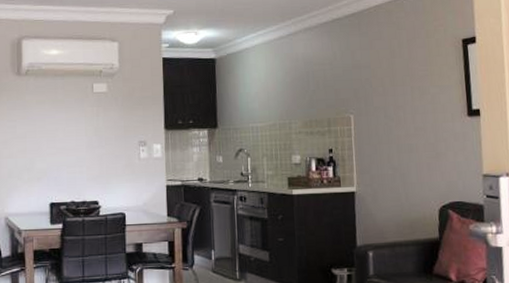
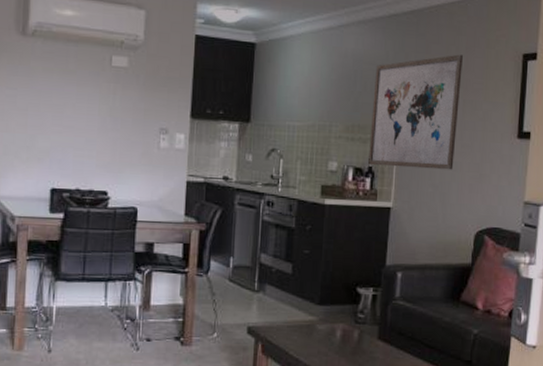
wall art: none [325,46,410,155] -> present [368,54,463,170]

